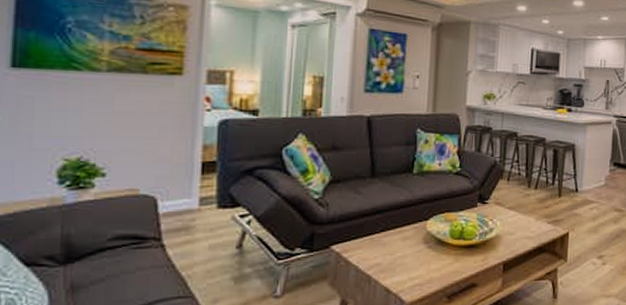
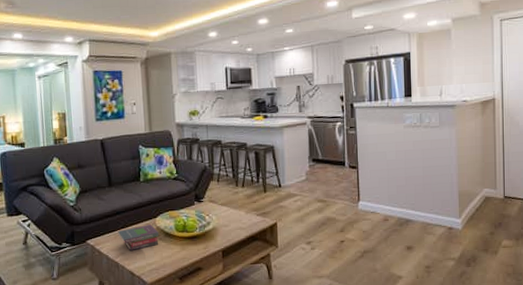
books: none [375,228,429,261] -> present [118,225,159,251]

